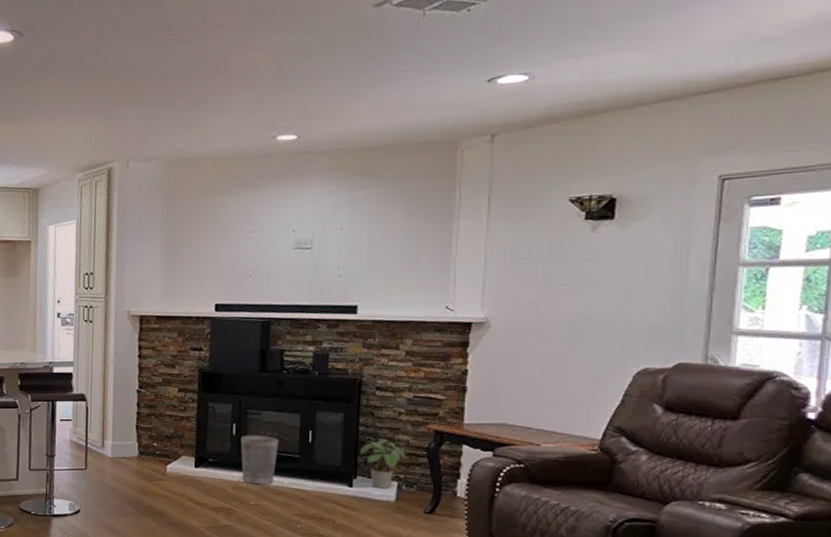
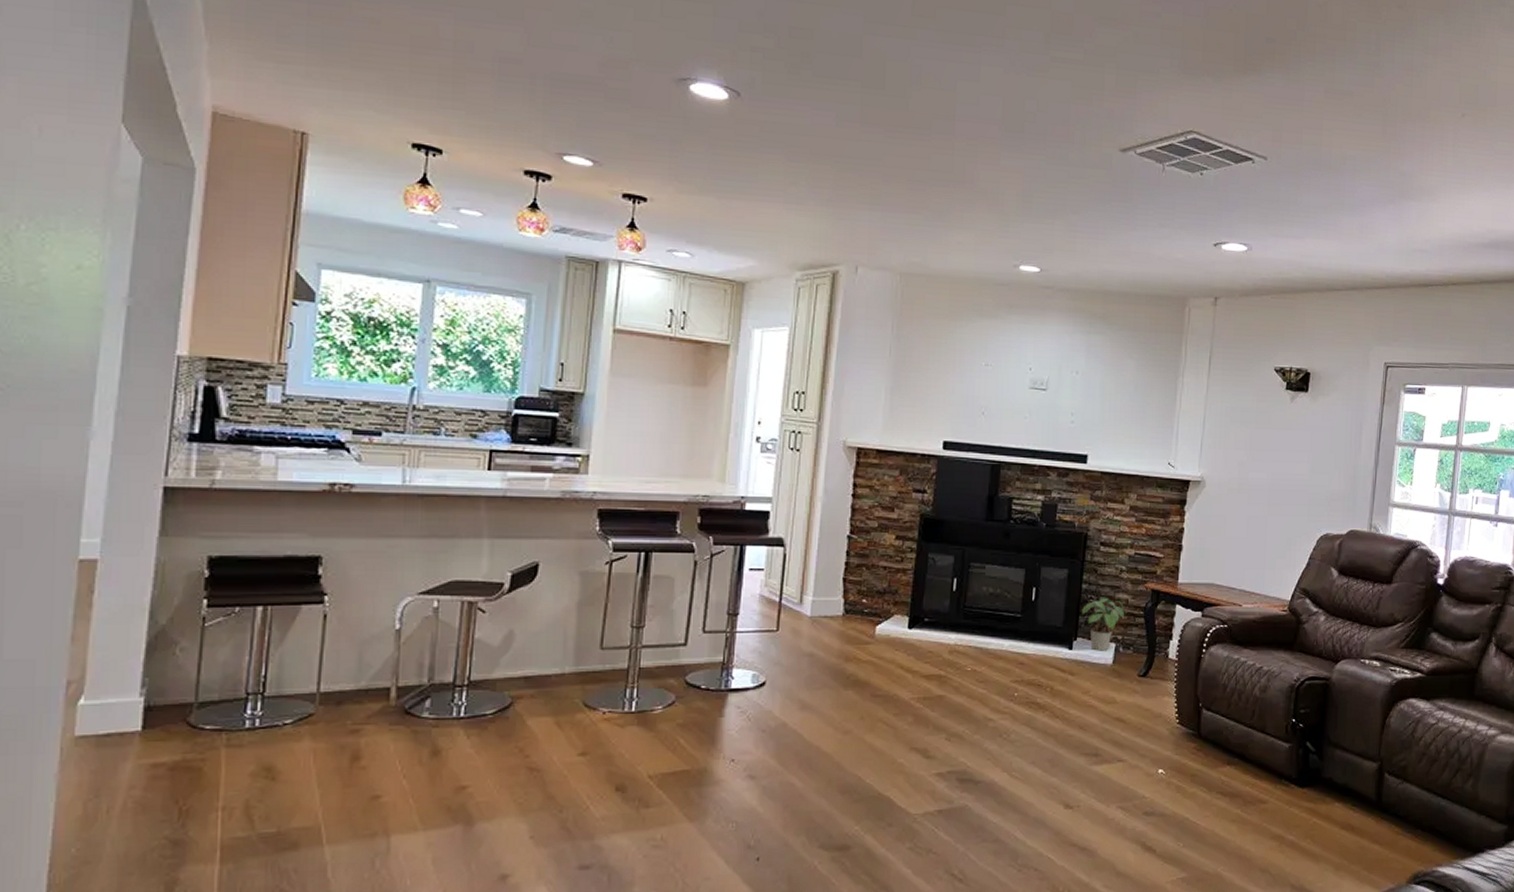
wastebasket: present [241,435,279,485] -> none [960,591,1002,648]

